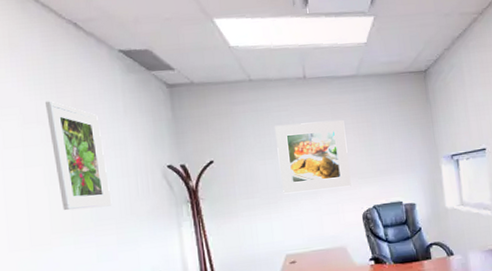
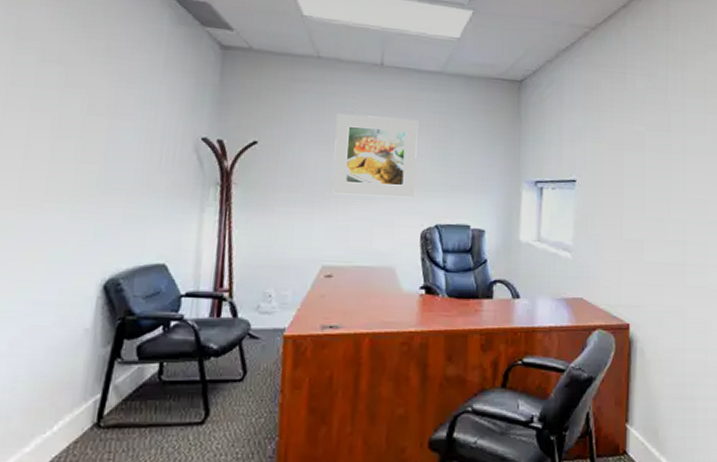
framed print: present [46,101,112,210] -> none [65,39,132,174]

